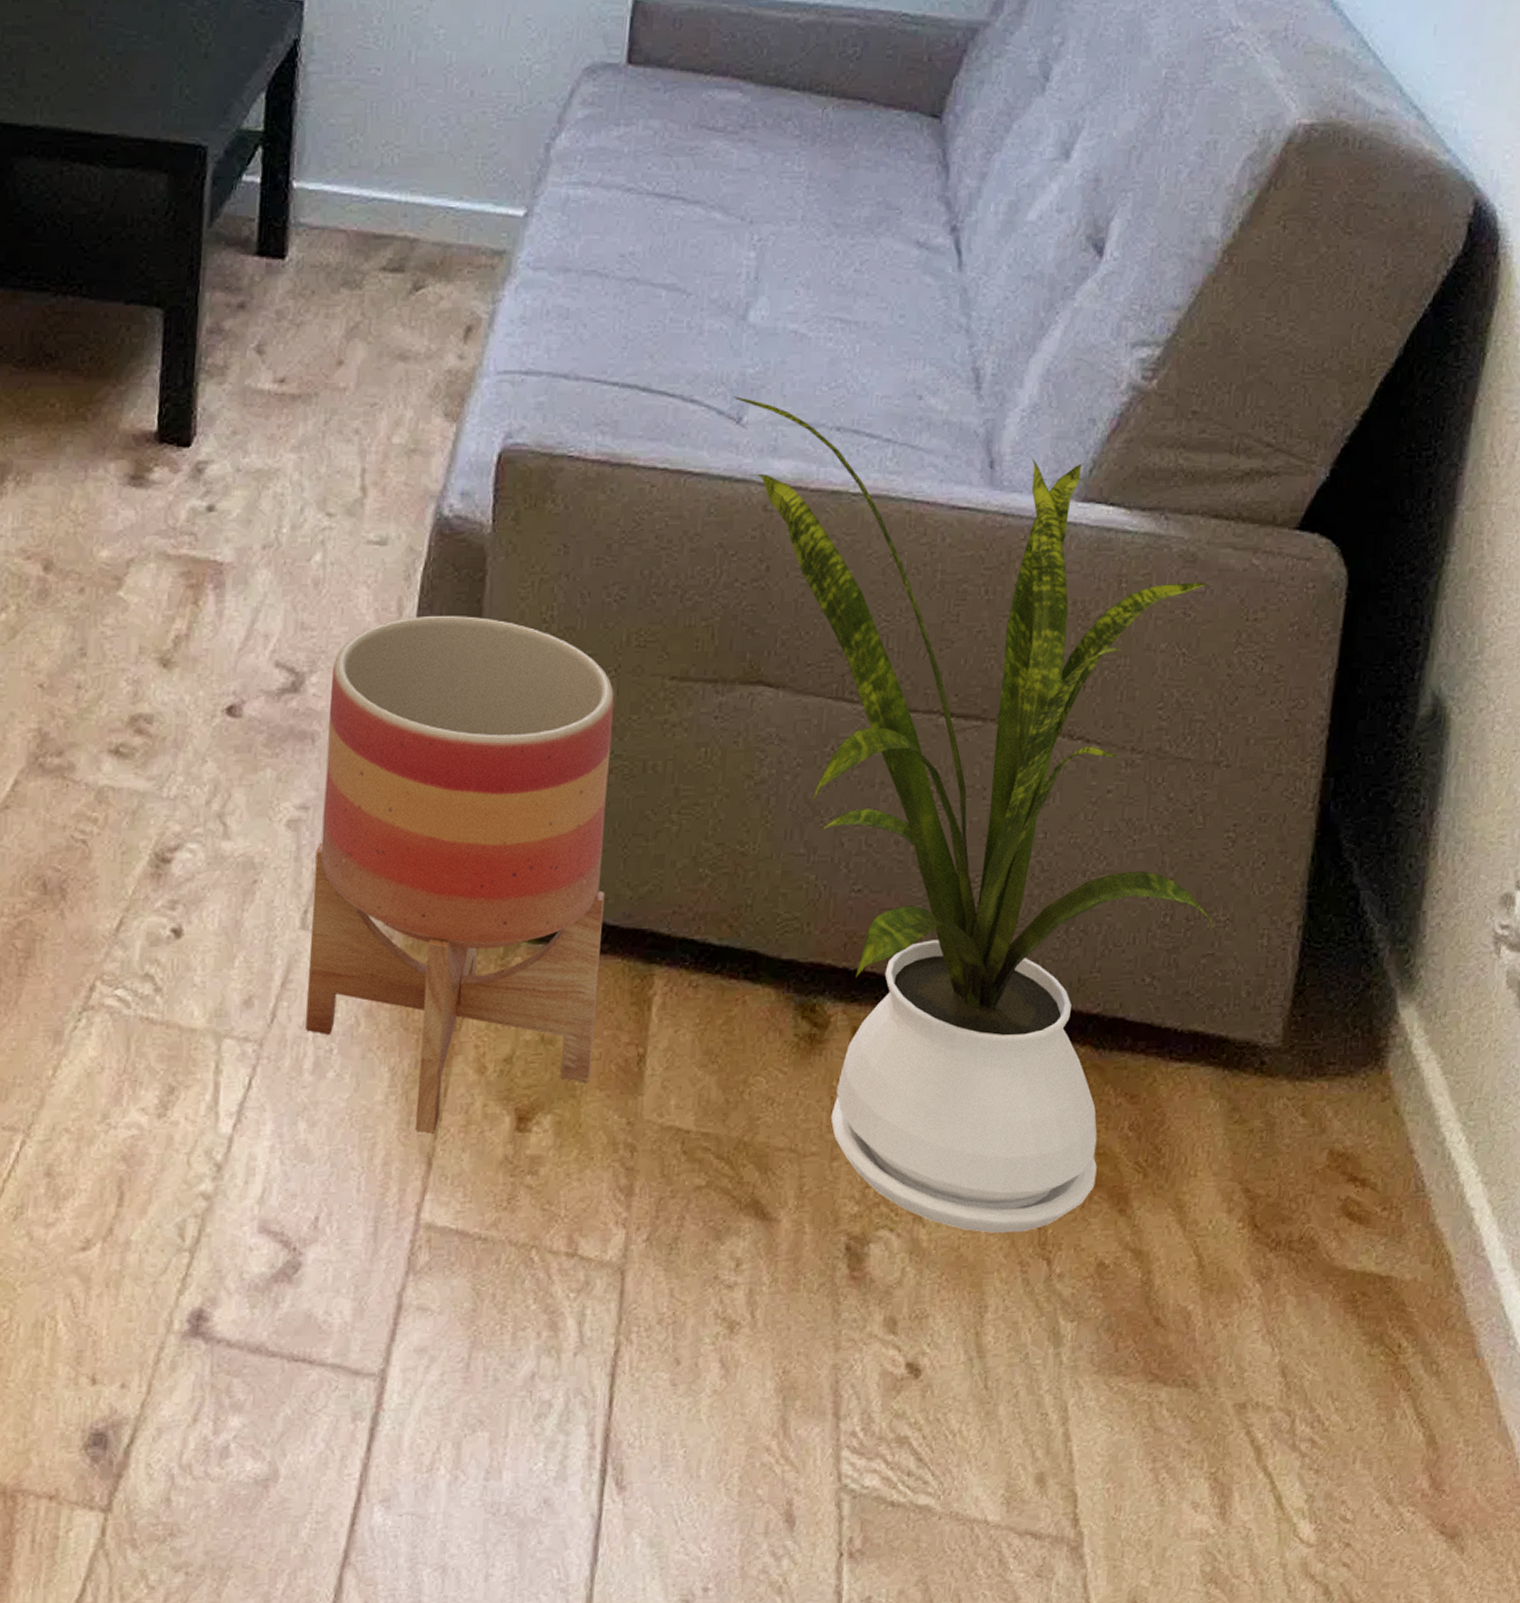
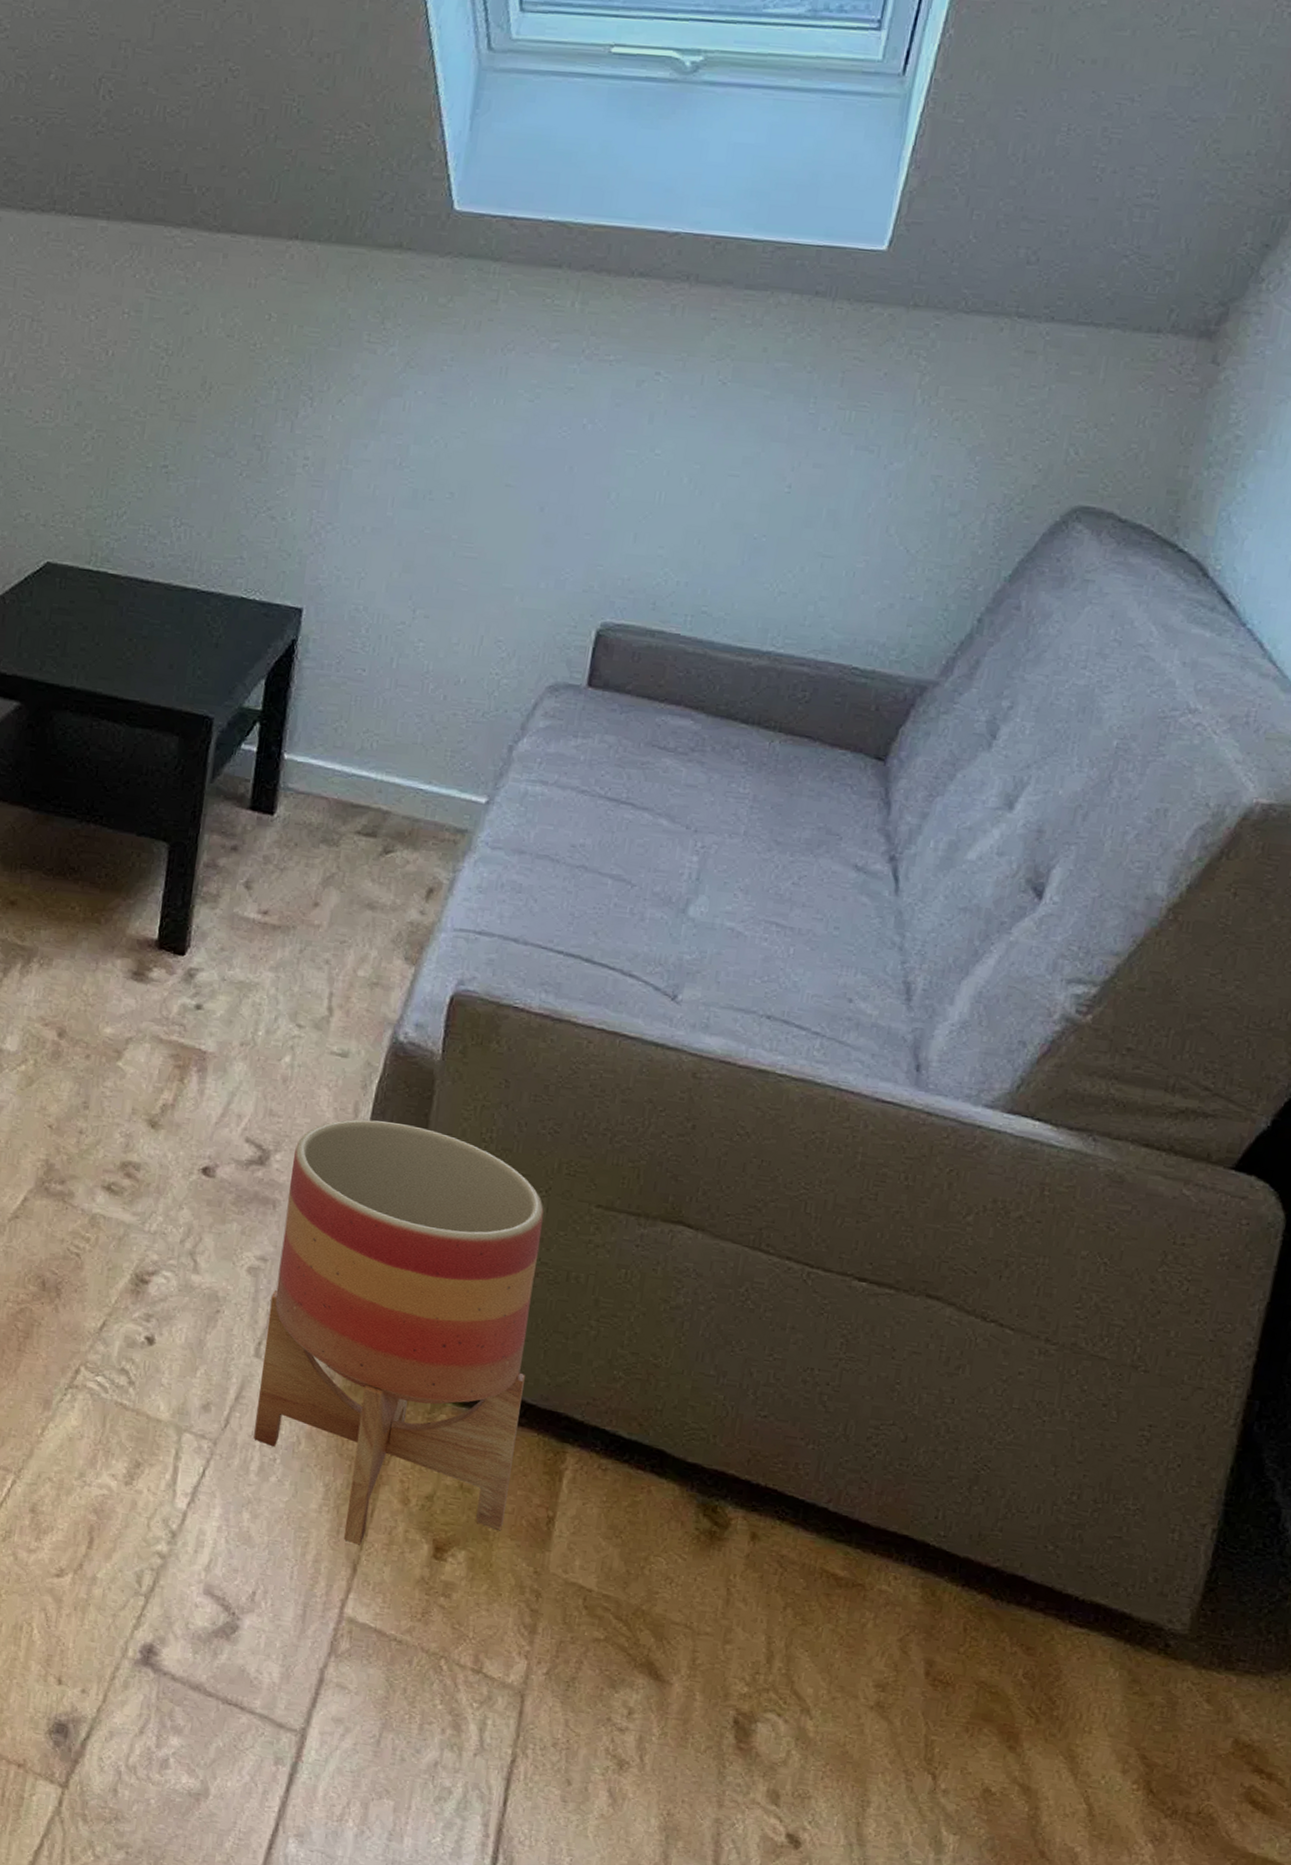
house plant: present [734,396,1215,1233] -> none [670,977,1139,1745]

